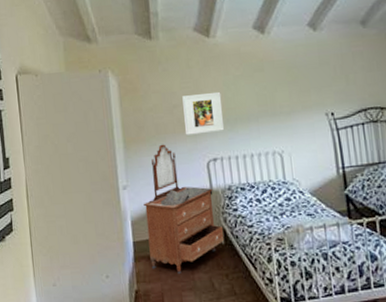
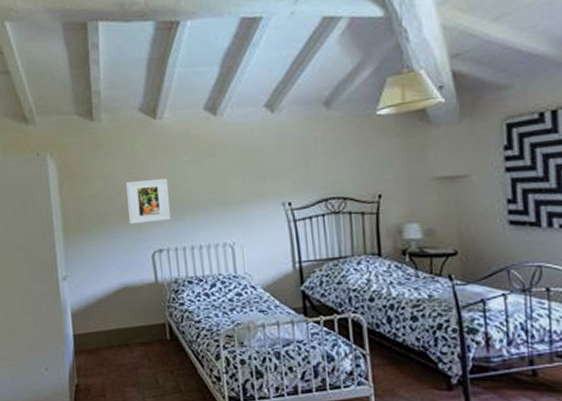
dresser: present [143,144,224,273] -> none [84,233,169,368]

